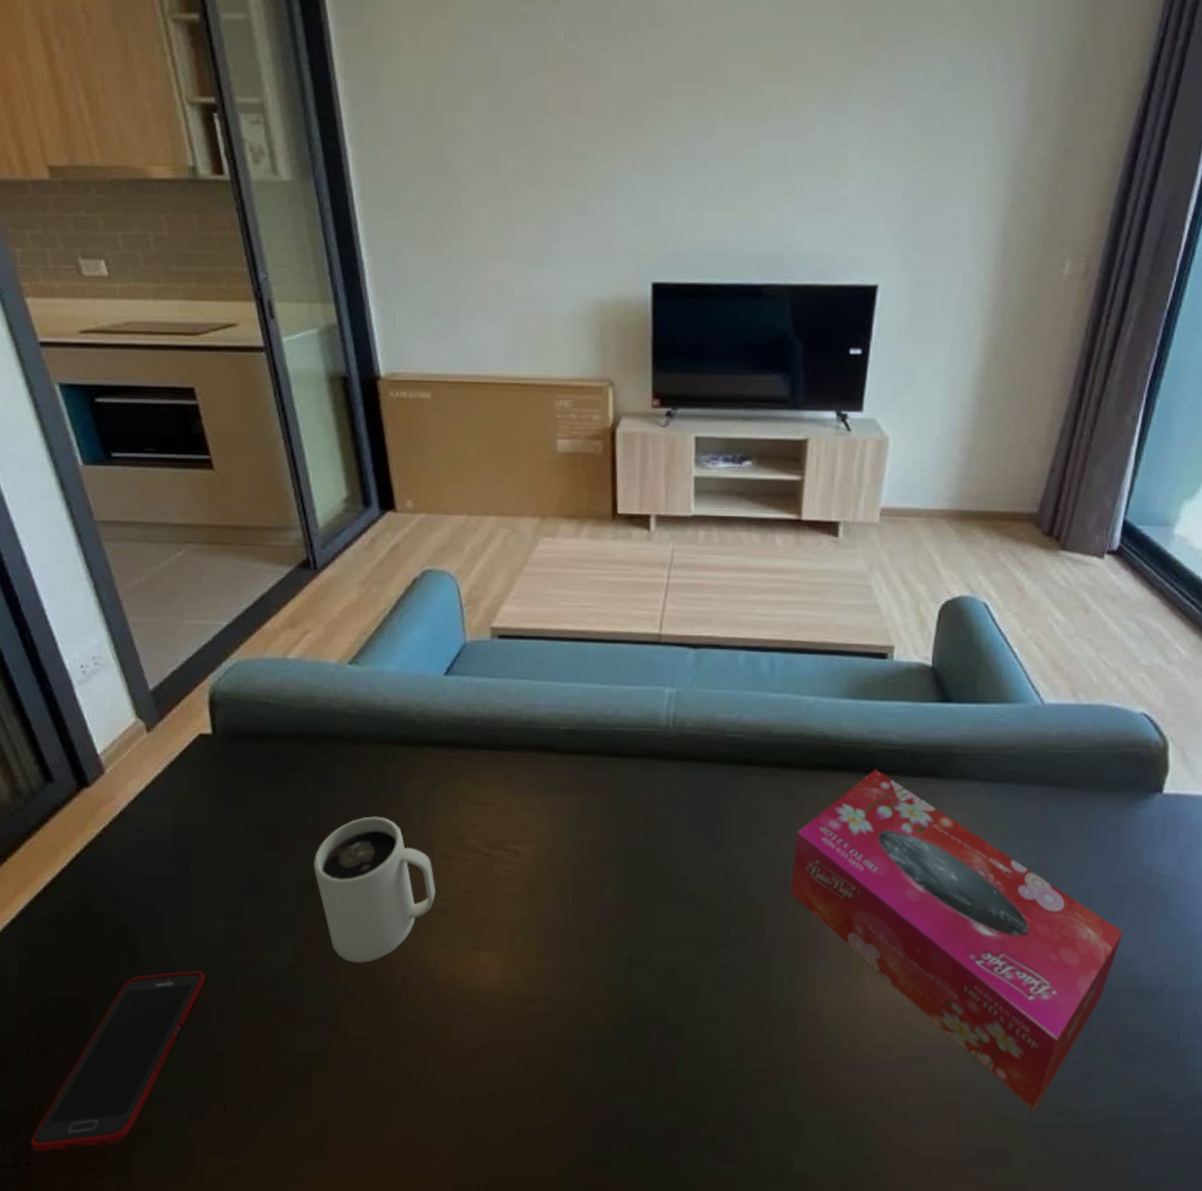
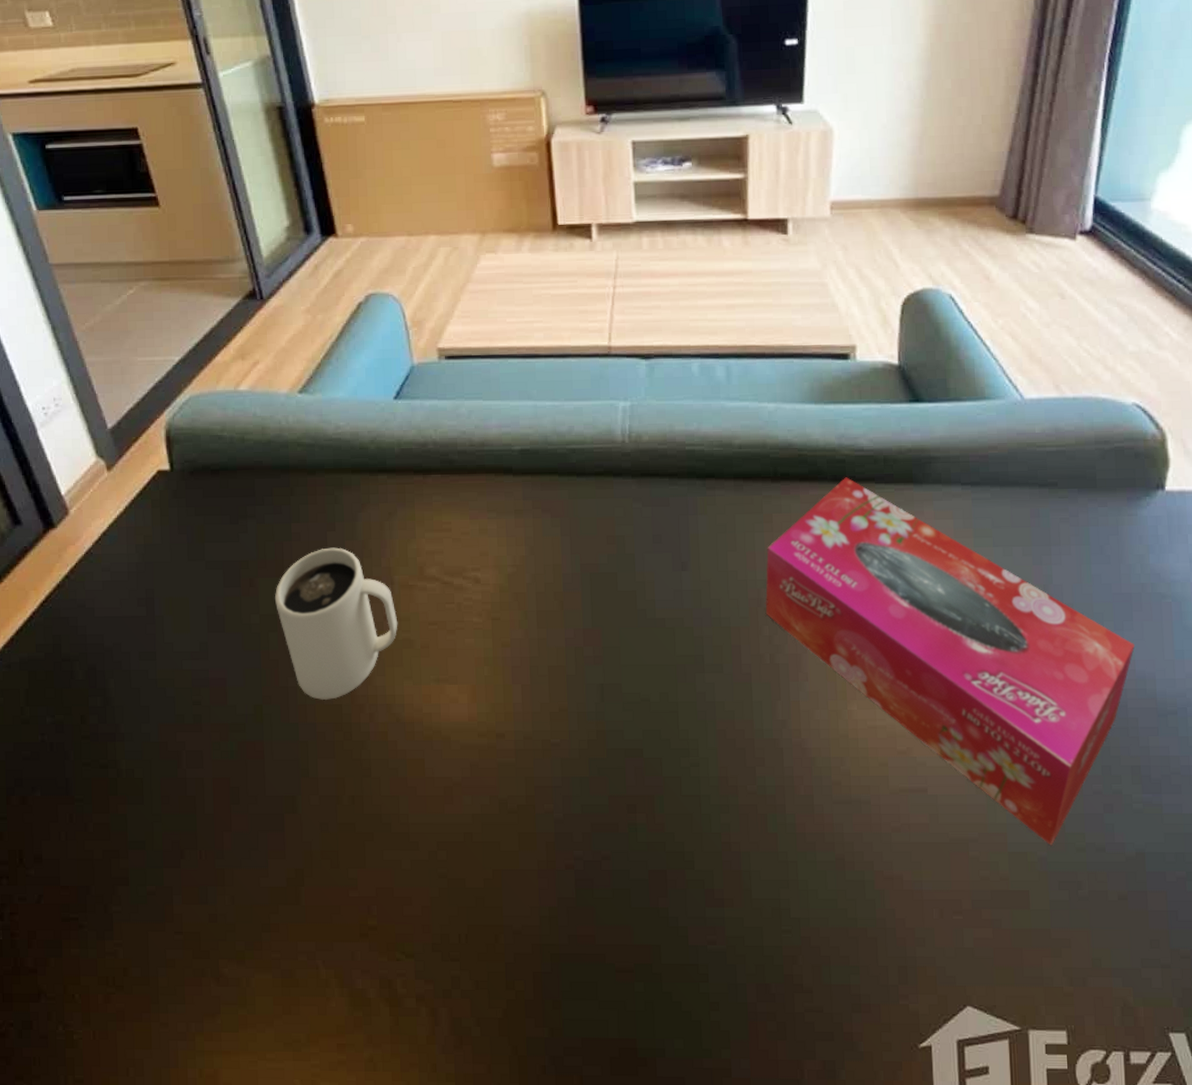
cell phone: present [31,971,205,1151] -> none [13,712,175,901]

